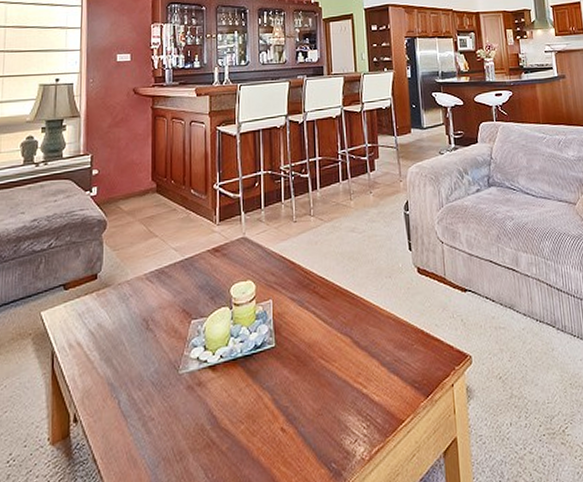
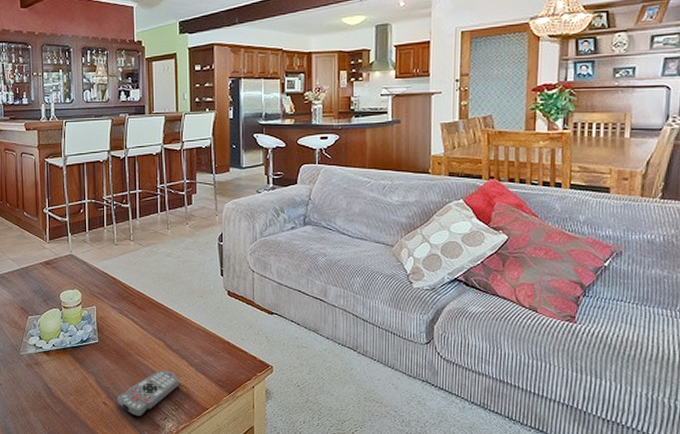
remote control: none [298,375,370,443] -> present [117,370,180,417]

